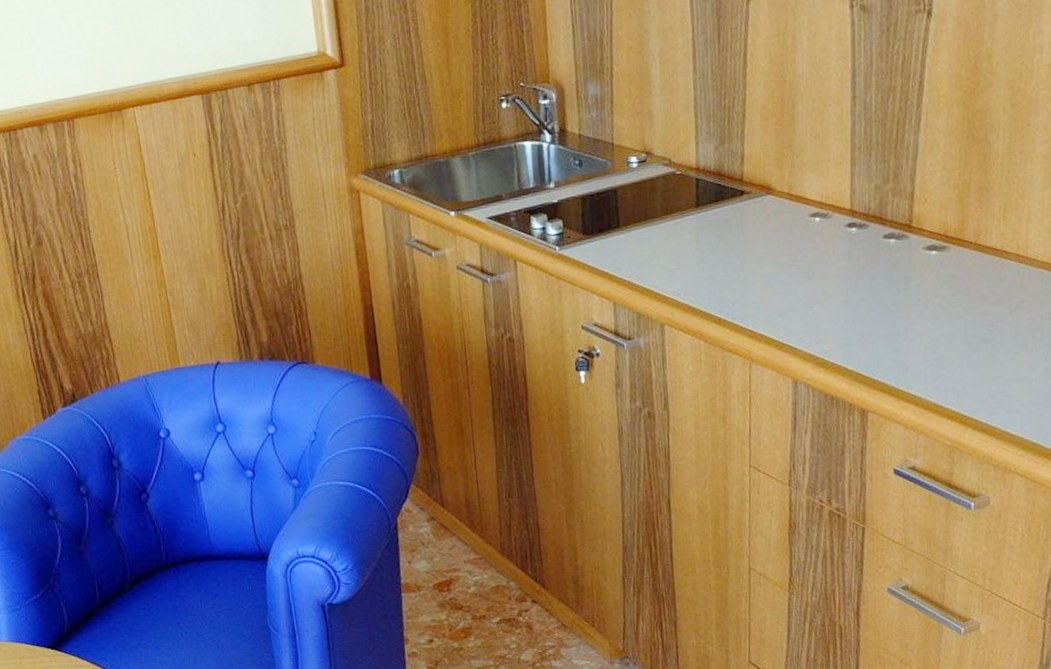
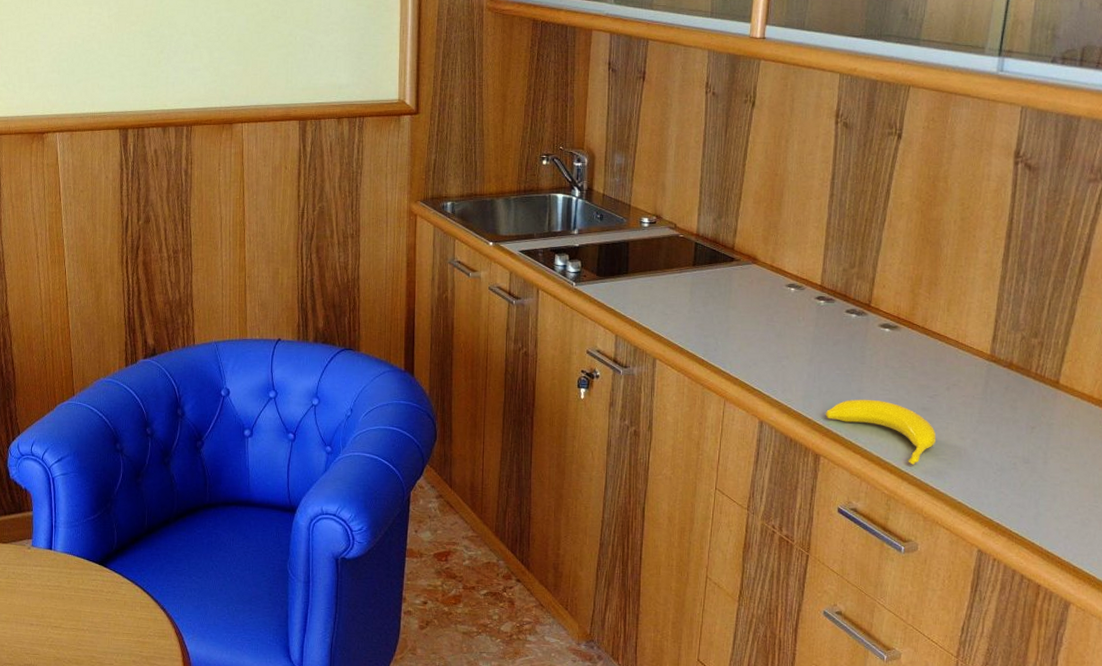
banana: none [869,336,1002,407] -> present [825,399,937,465]

